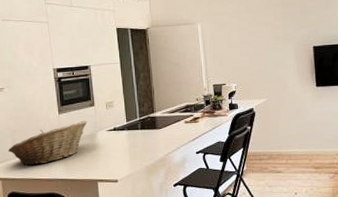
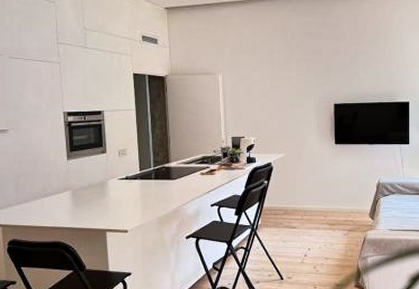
fruit basket: present [8,120,88,166] -> none [10,167,98,213]

